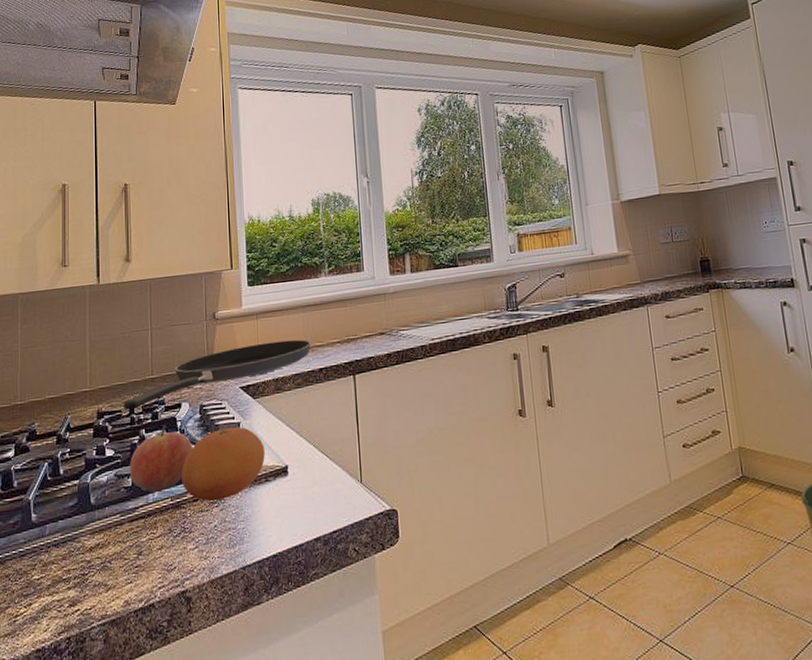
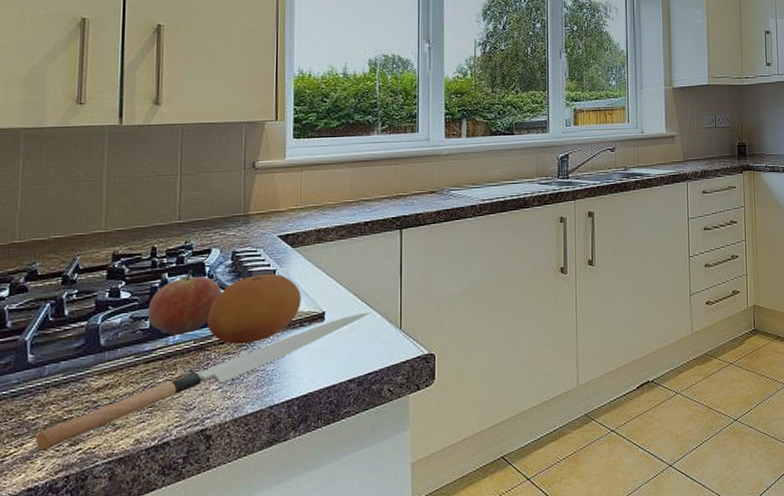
kitchen knife: none [40,465,332,611] -> present [35,312,371,451]
frying pan: present [123,339,312,411] -> none [143,193,359,254]

